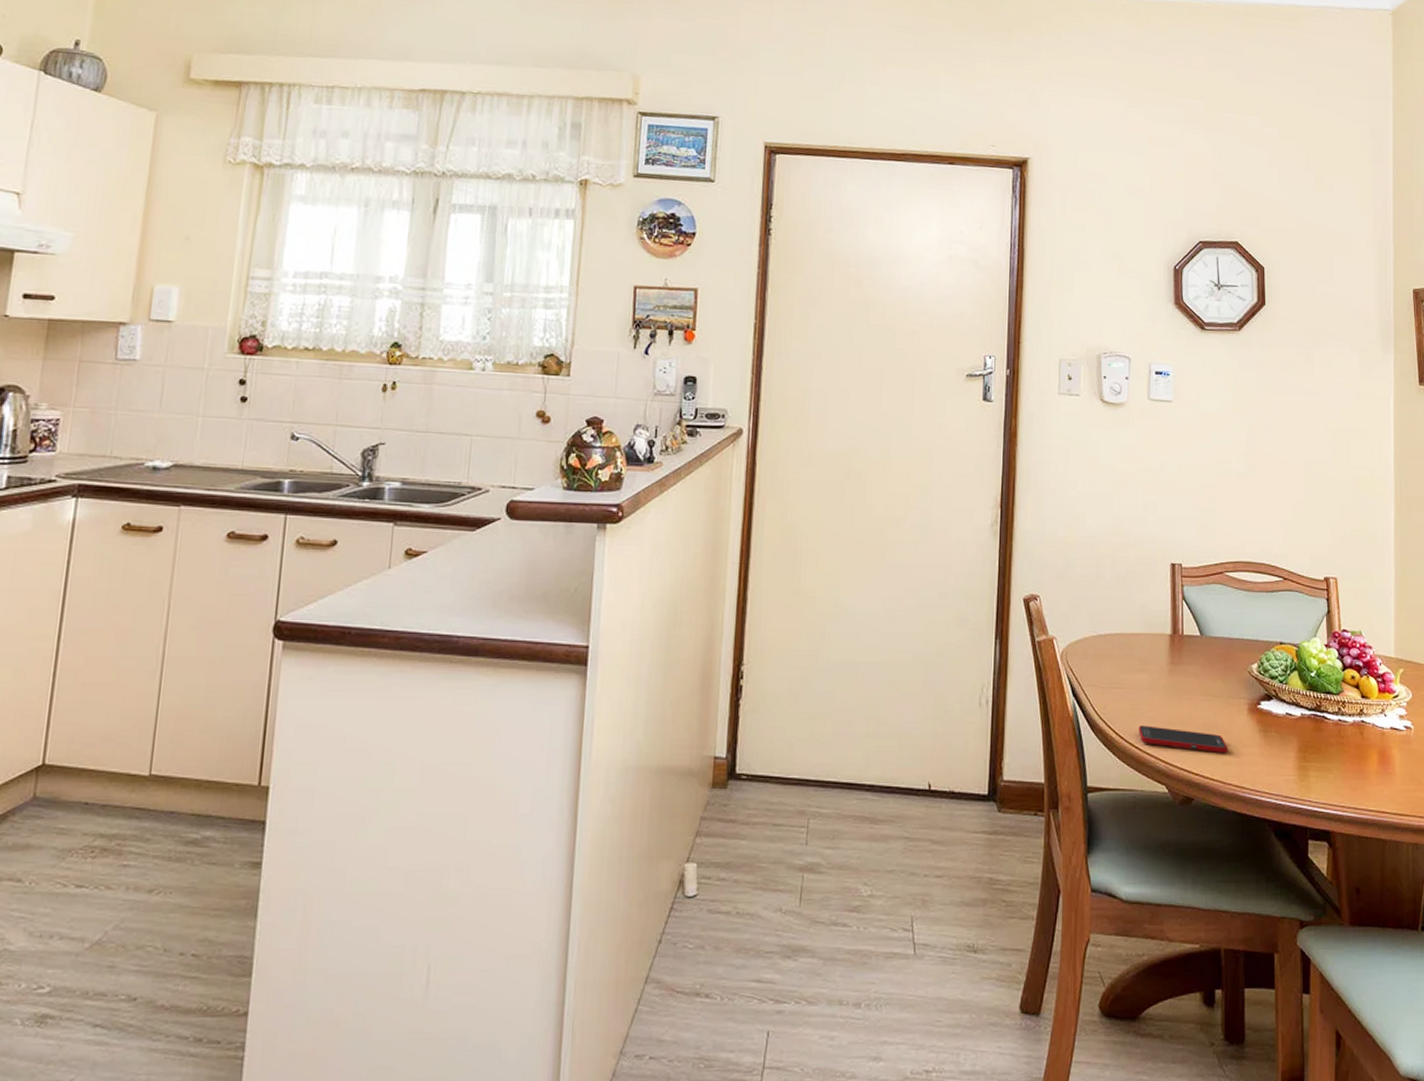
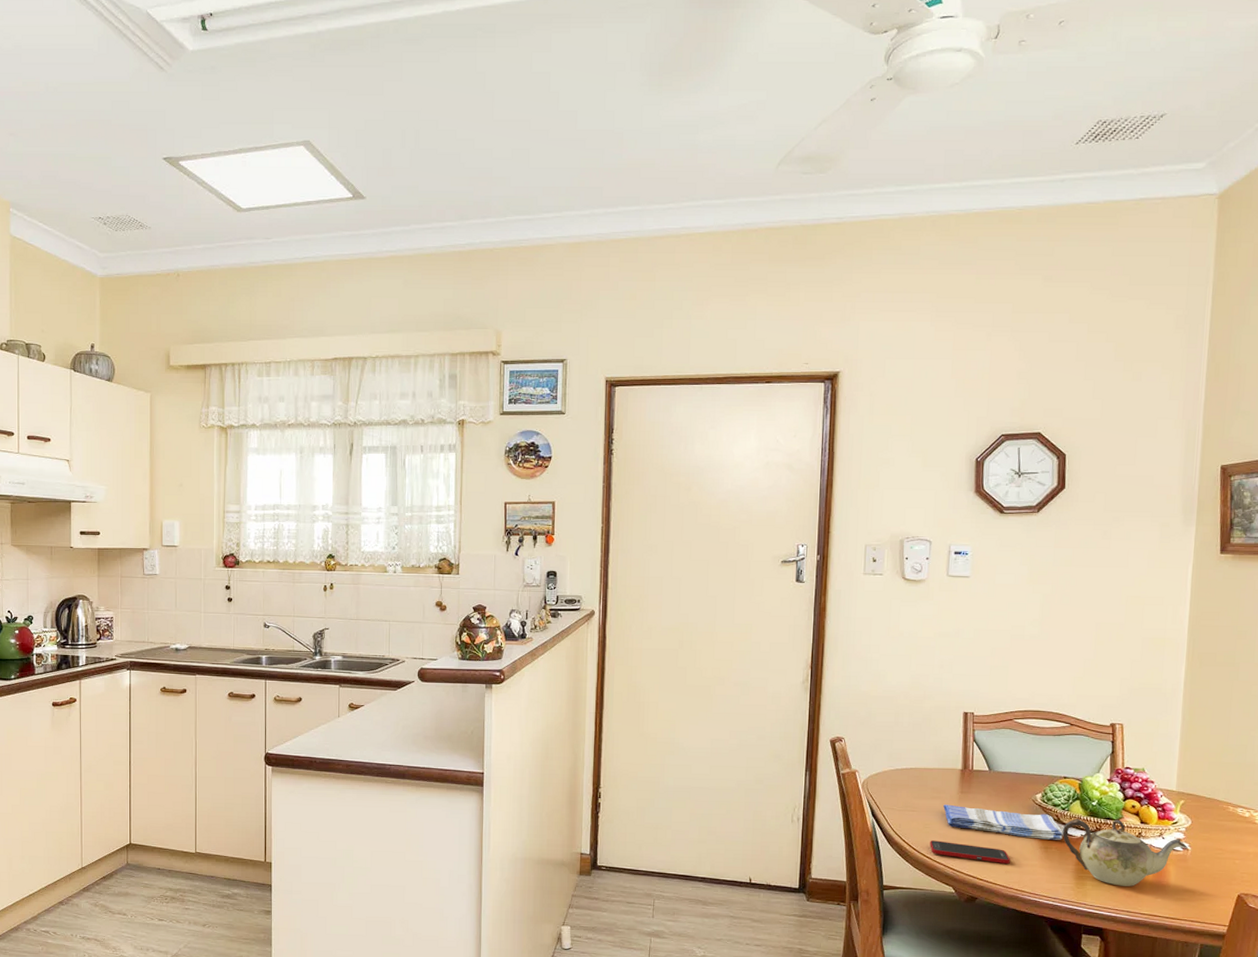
dish towel: none [1152,679,1283,722] -> present [943,804,1064,841]
teapot: none [1282,693,1410,776] -> present [1063,818,1188,886]

